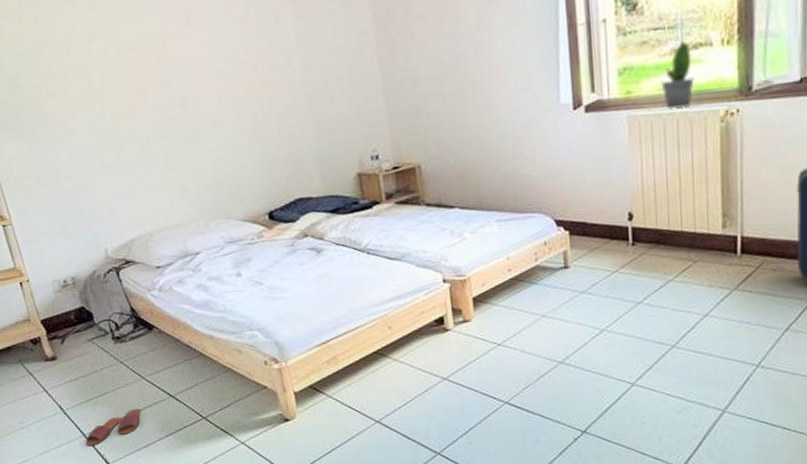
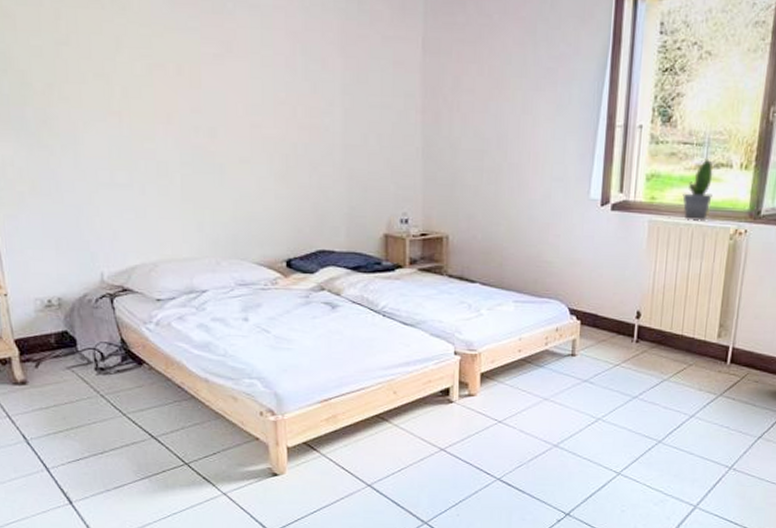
slippers: present [86,408,141,446] -> none [49,446,116,482]

